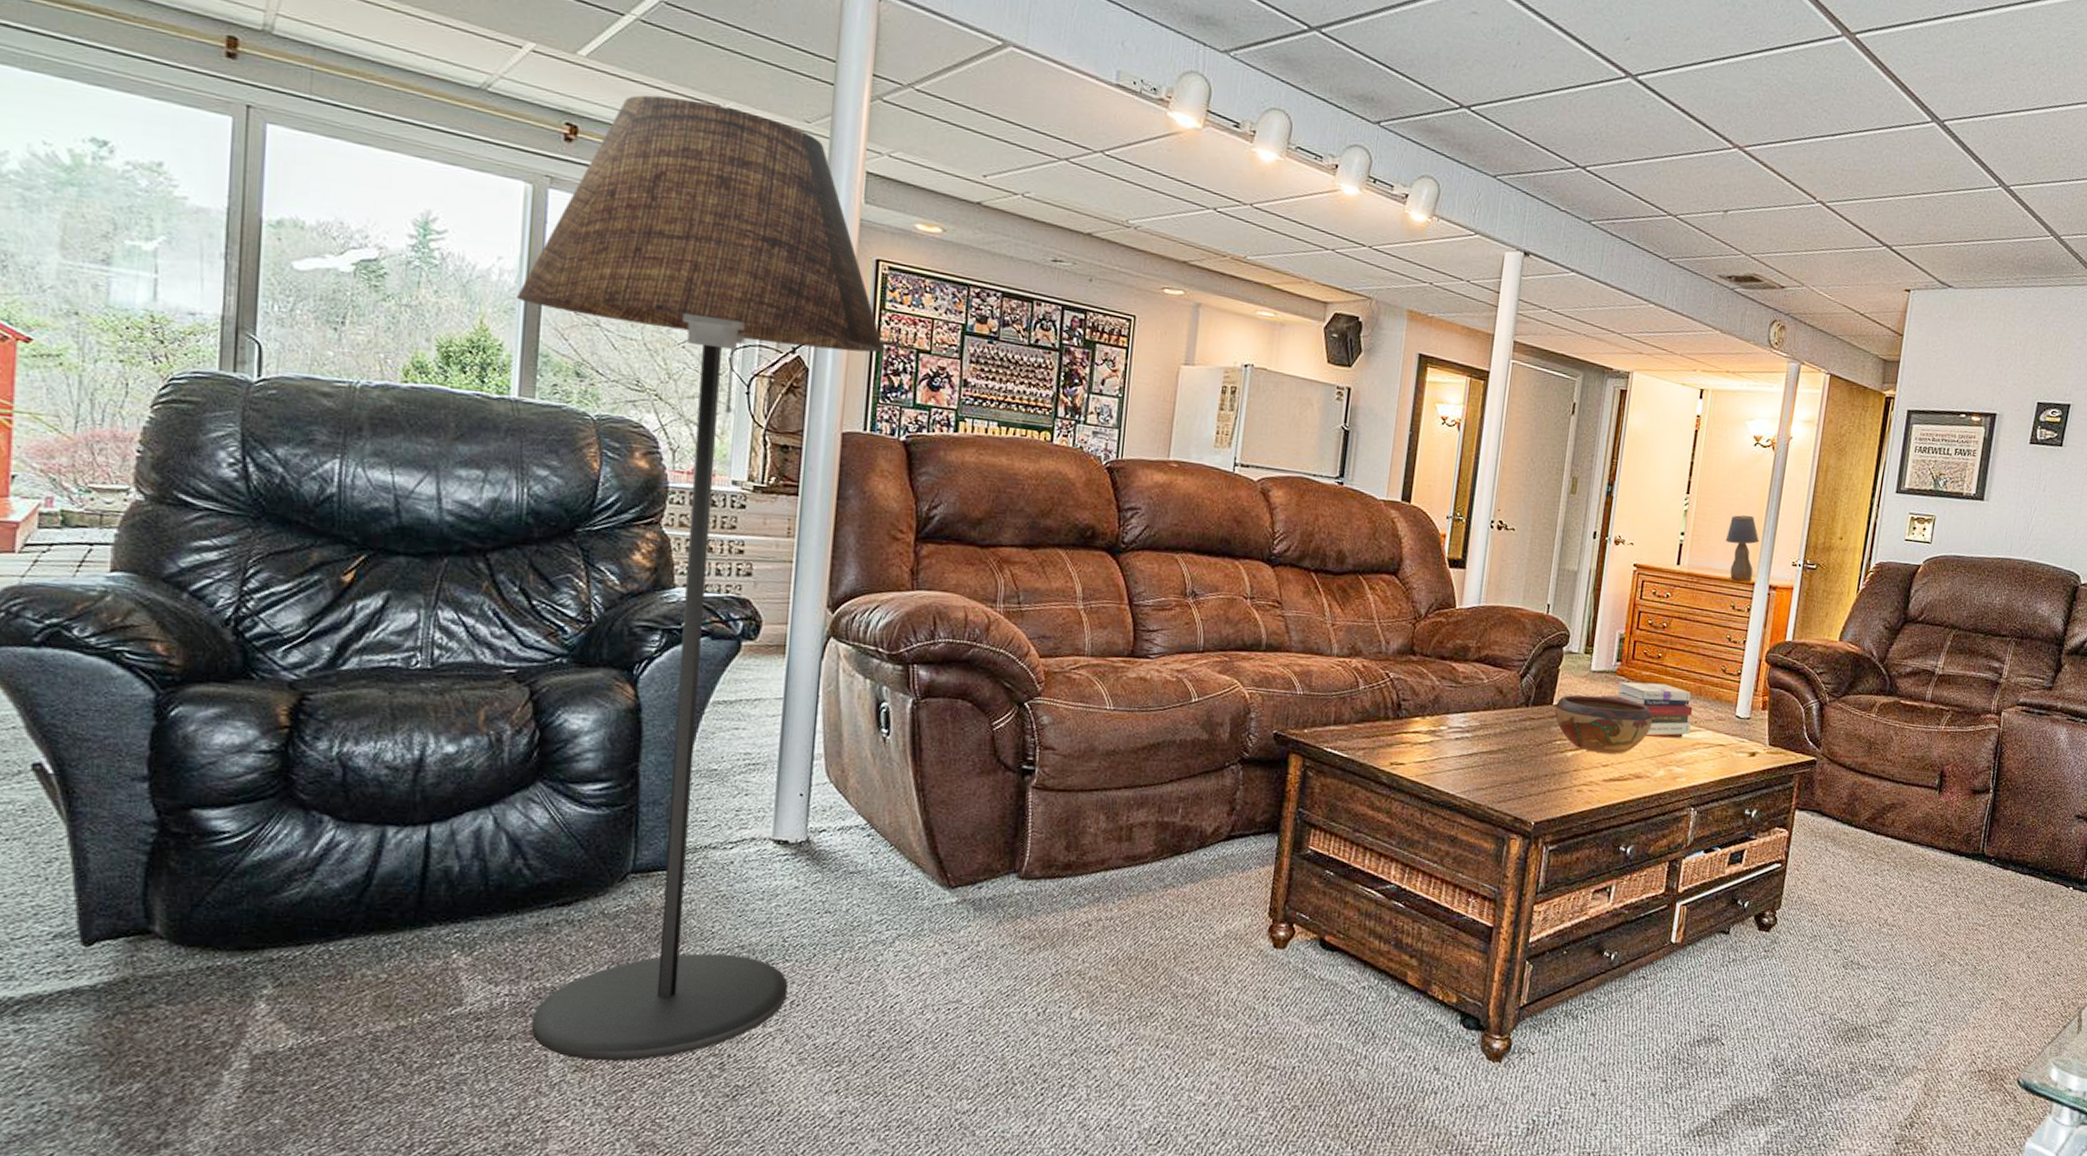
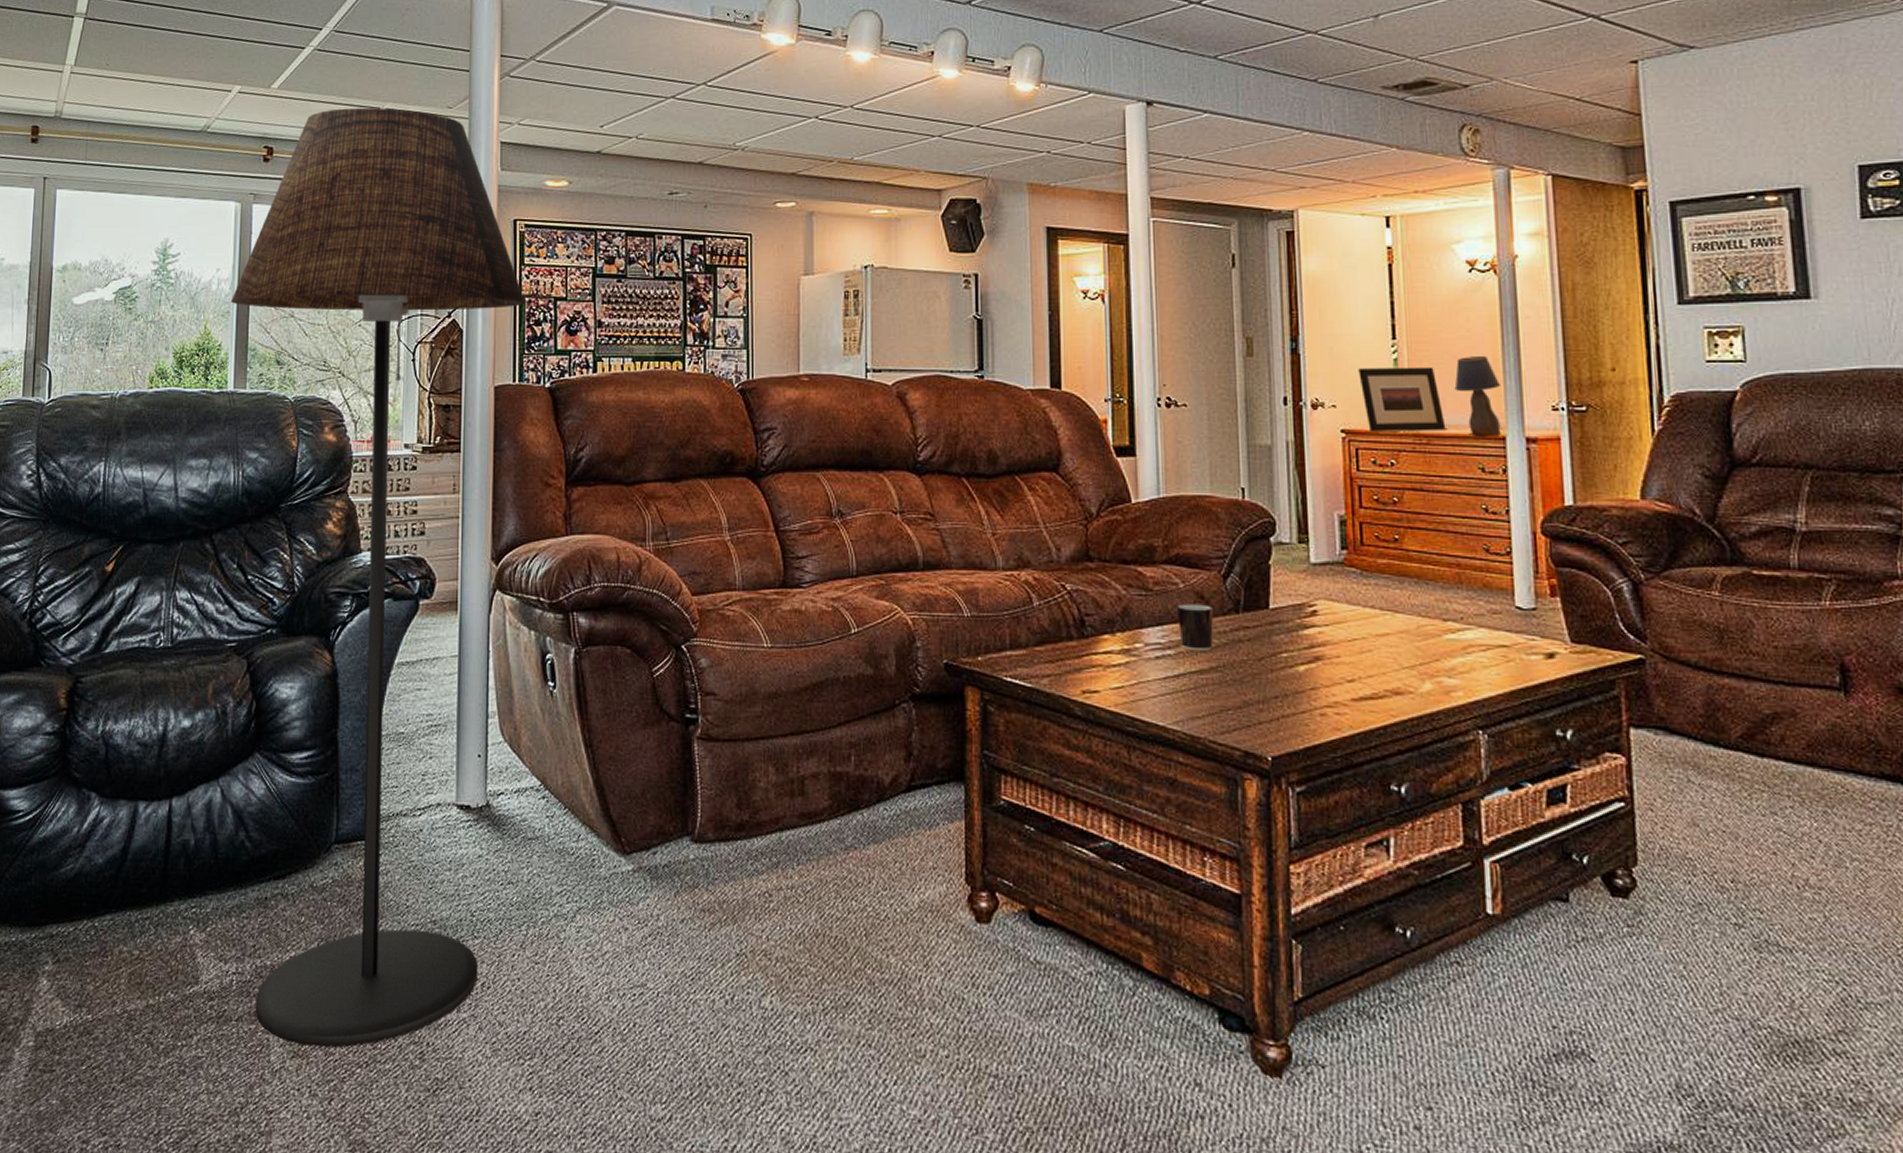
mug: none [1477,696,1509,736] -> present [1176,603,1214,651]
decorative bowl: present [1554,694,1653,754] -> none [1273,594,1403,666]
books: present [1602,681,1693,738] -> none [1330,572,1456,642]
picture frame: none [1655,515,1714,574] -> present [1358,367,1446,433]

